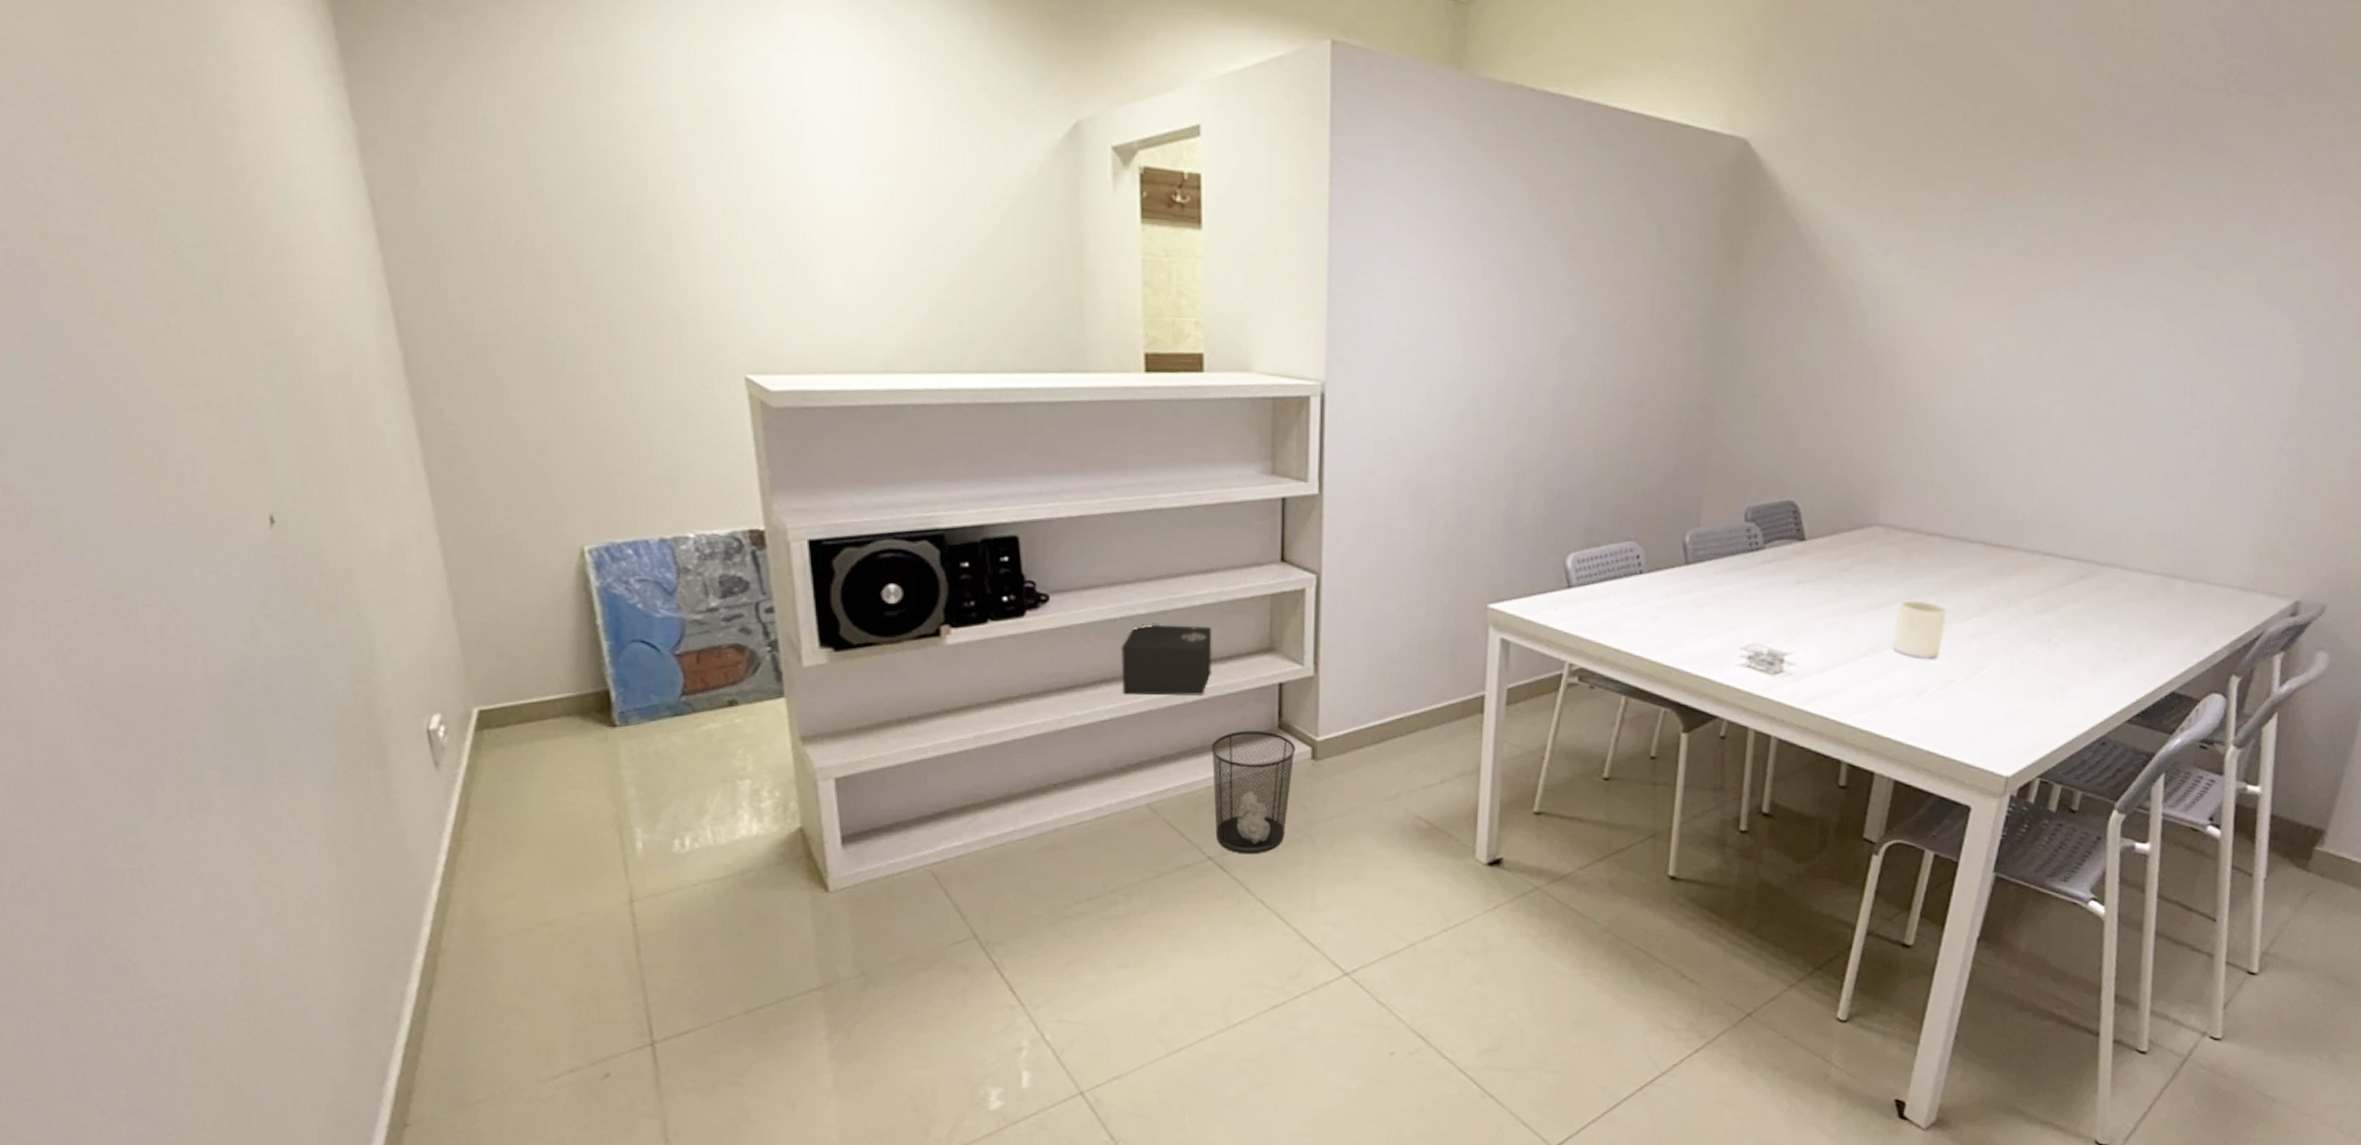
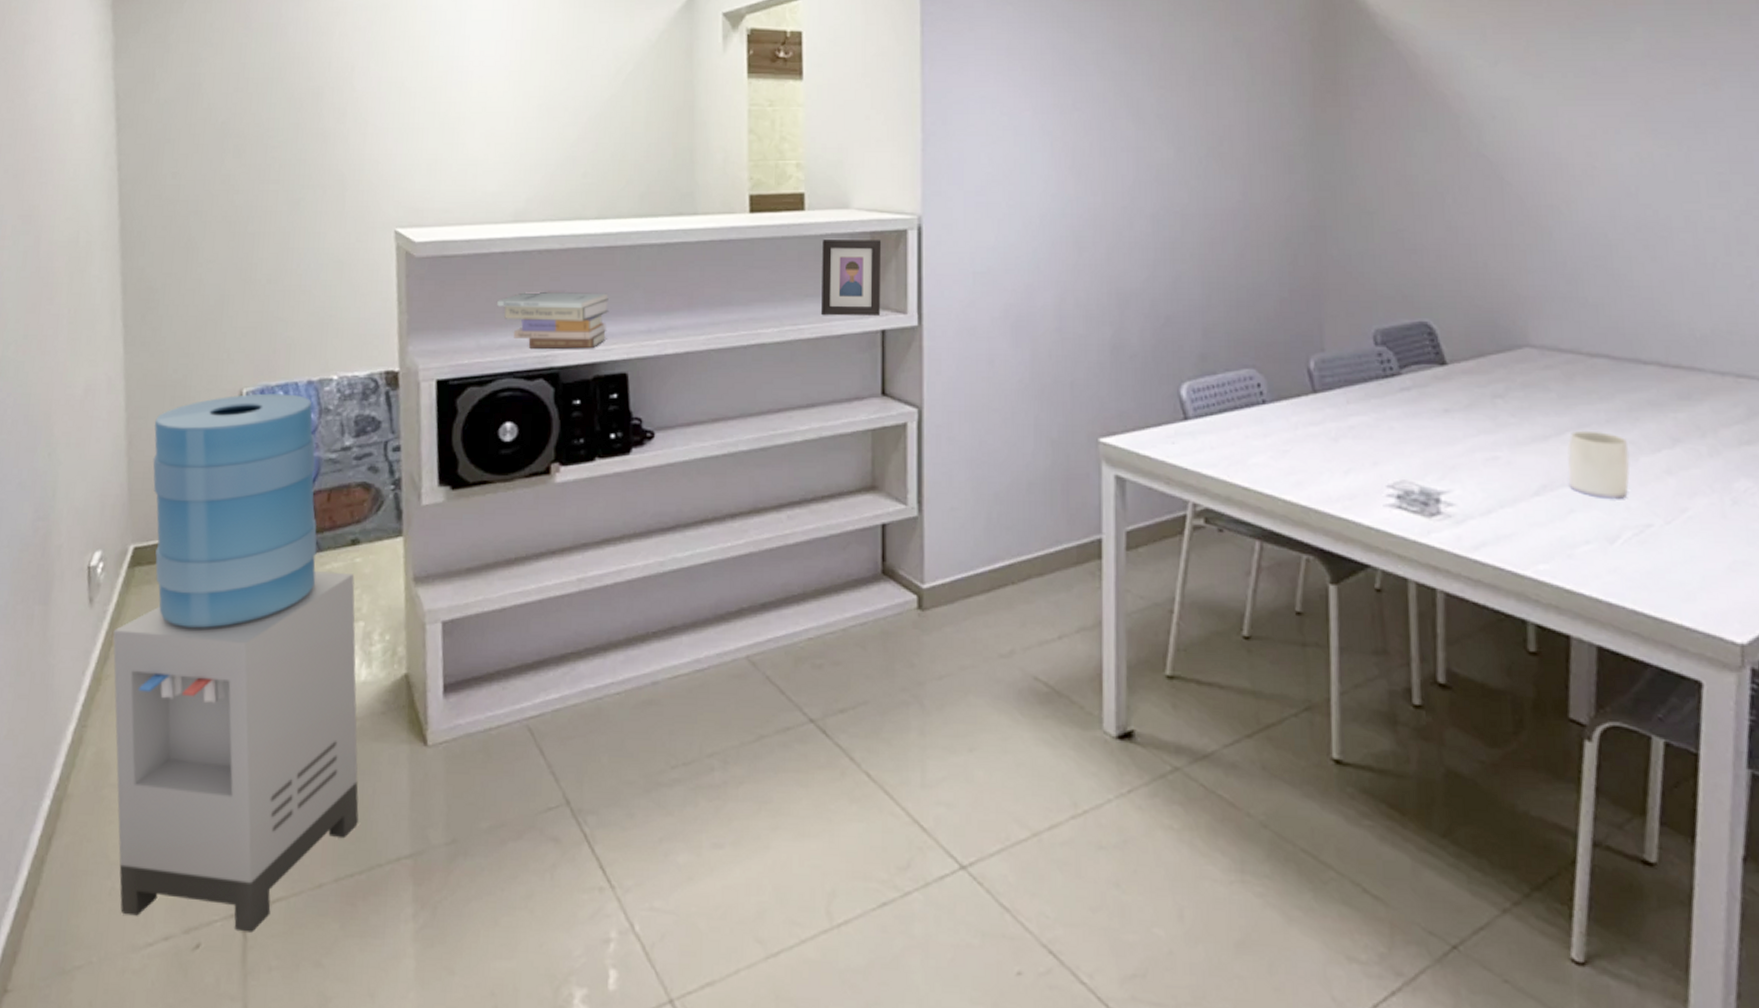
water cooler: none [468,551,763,1061] -> present [113,393,359,933]
books: none [871,449,996,511] -> present [497,292,609,349]
decorative box: present [1120,624,1212,695] -> none [722,461,813,537]
waste bin: present [1211,730,1296,854] -> none [813,576,901,718]
picture frame: none [1221,404,1284,483] -> present [821,240,882,315]

